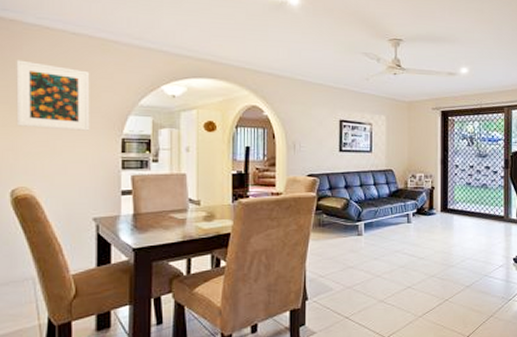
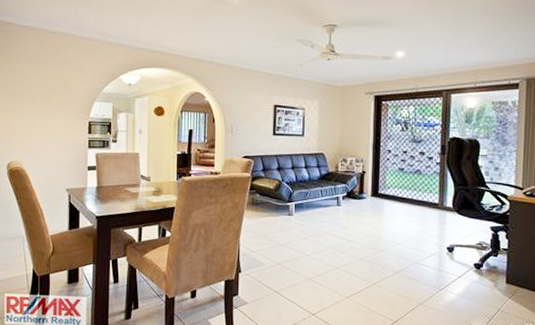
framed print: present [16,60,90,131] -> none [11,56,65,115]

